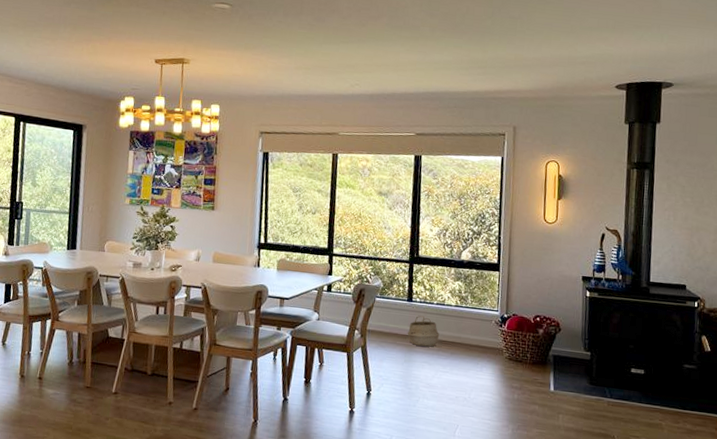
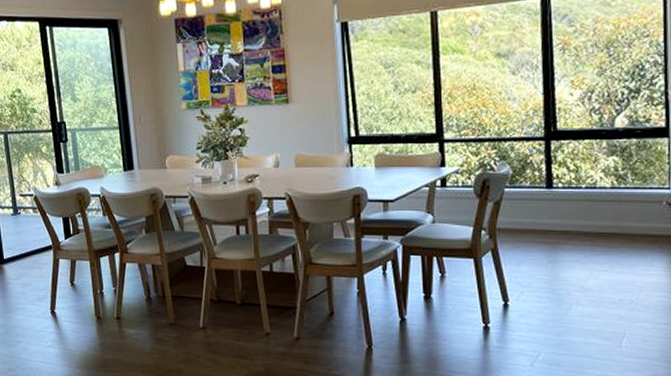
woven basket: present [407,316,440,347] -> none [549,205,593,242]

